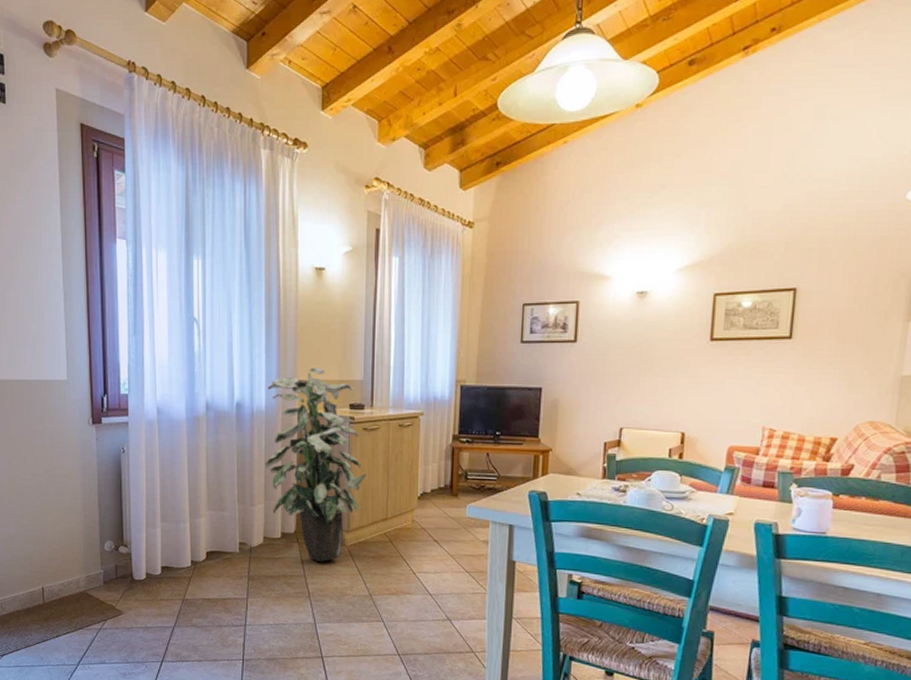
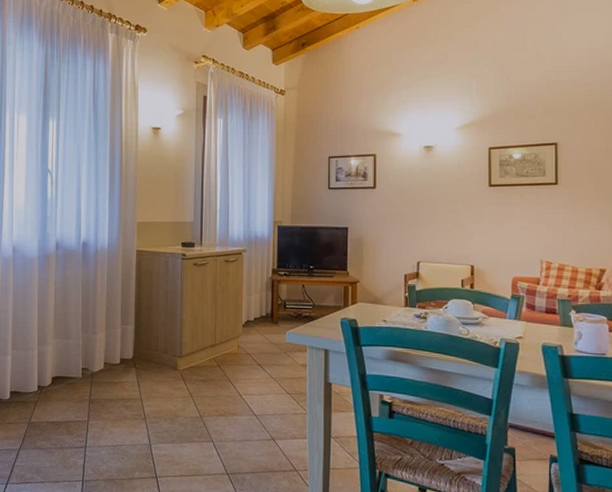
indoor plant: present [265,367,366,562] -> none [106,211,197,385]

